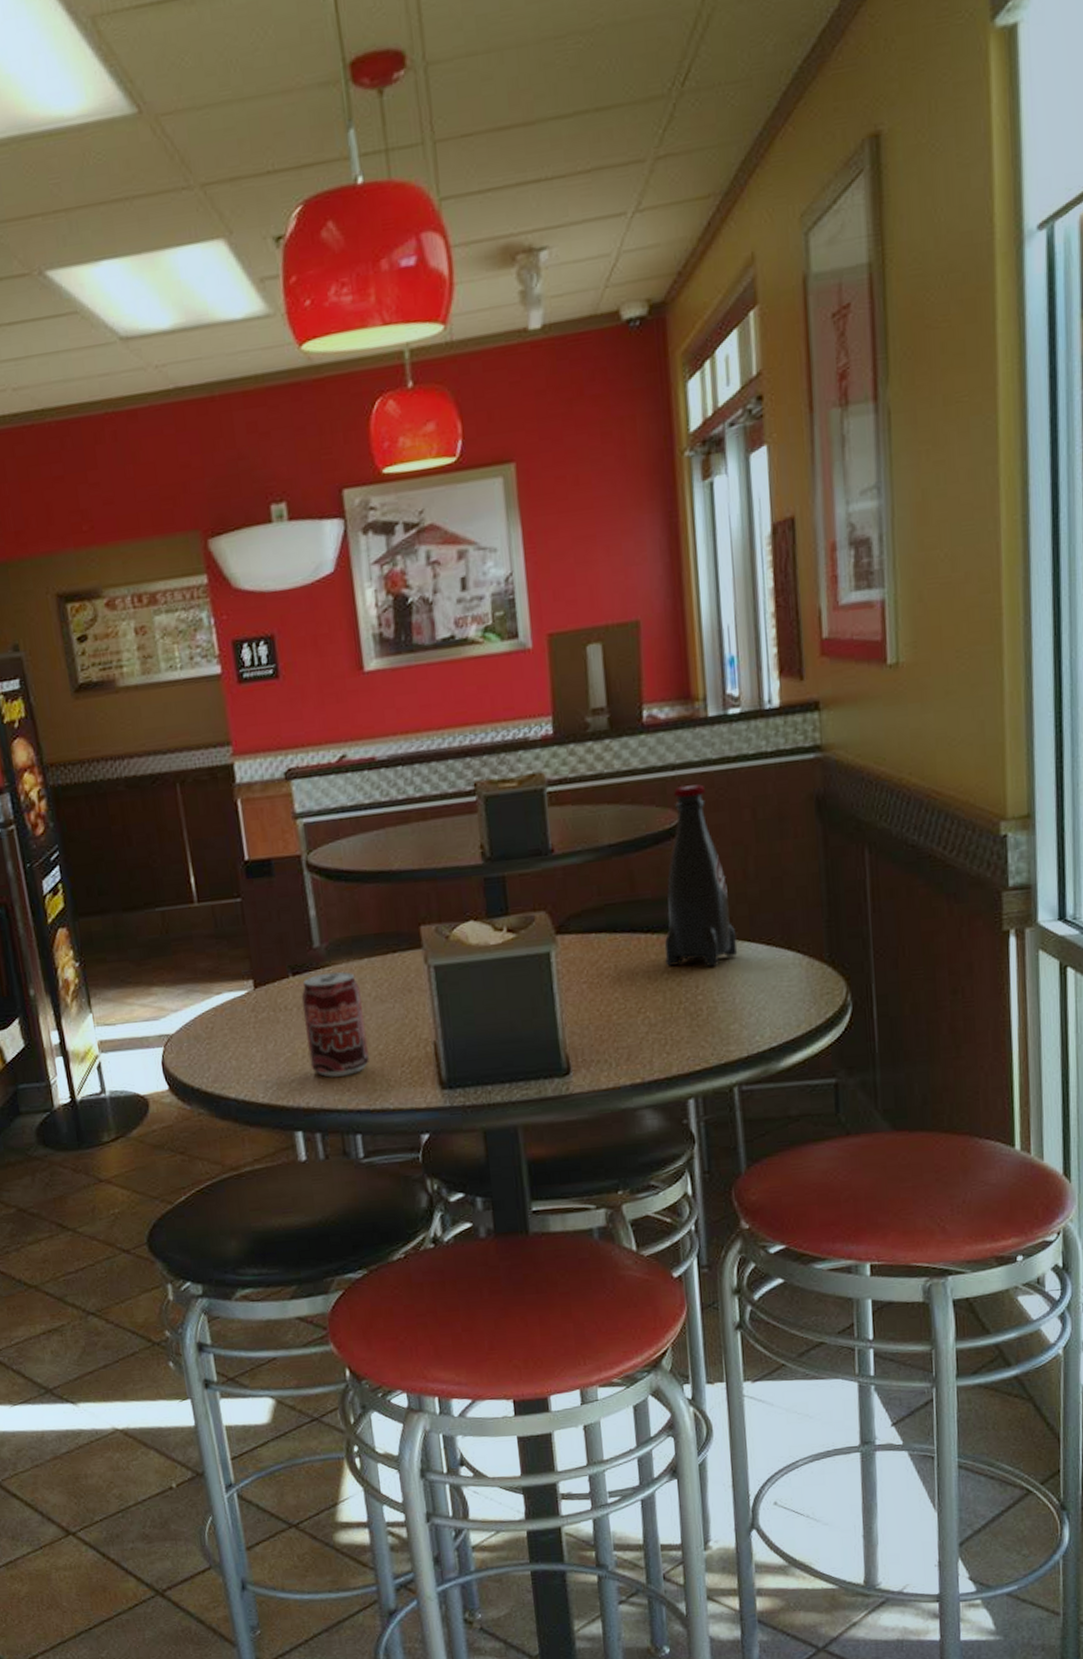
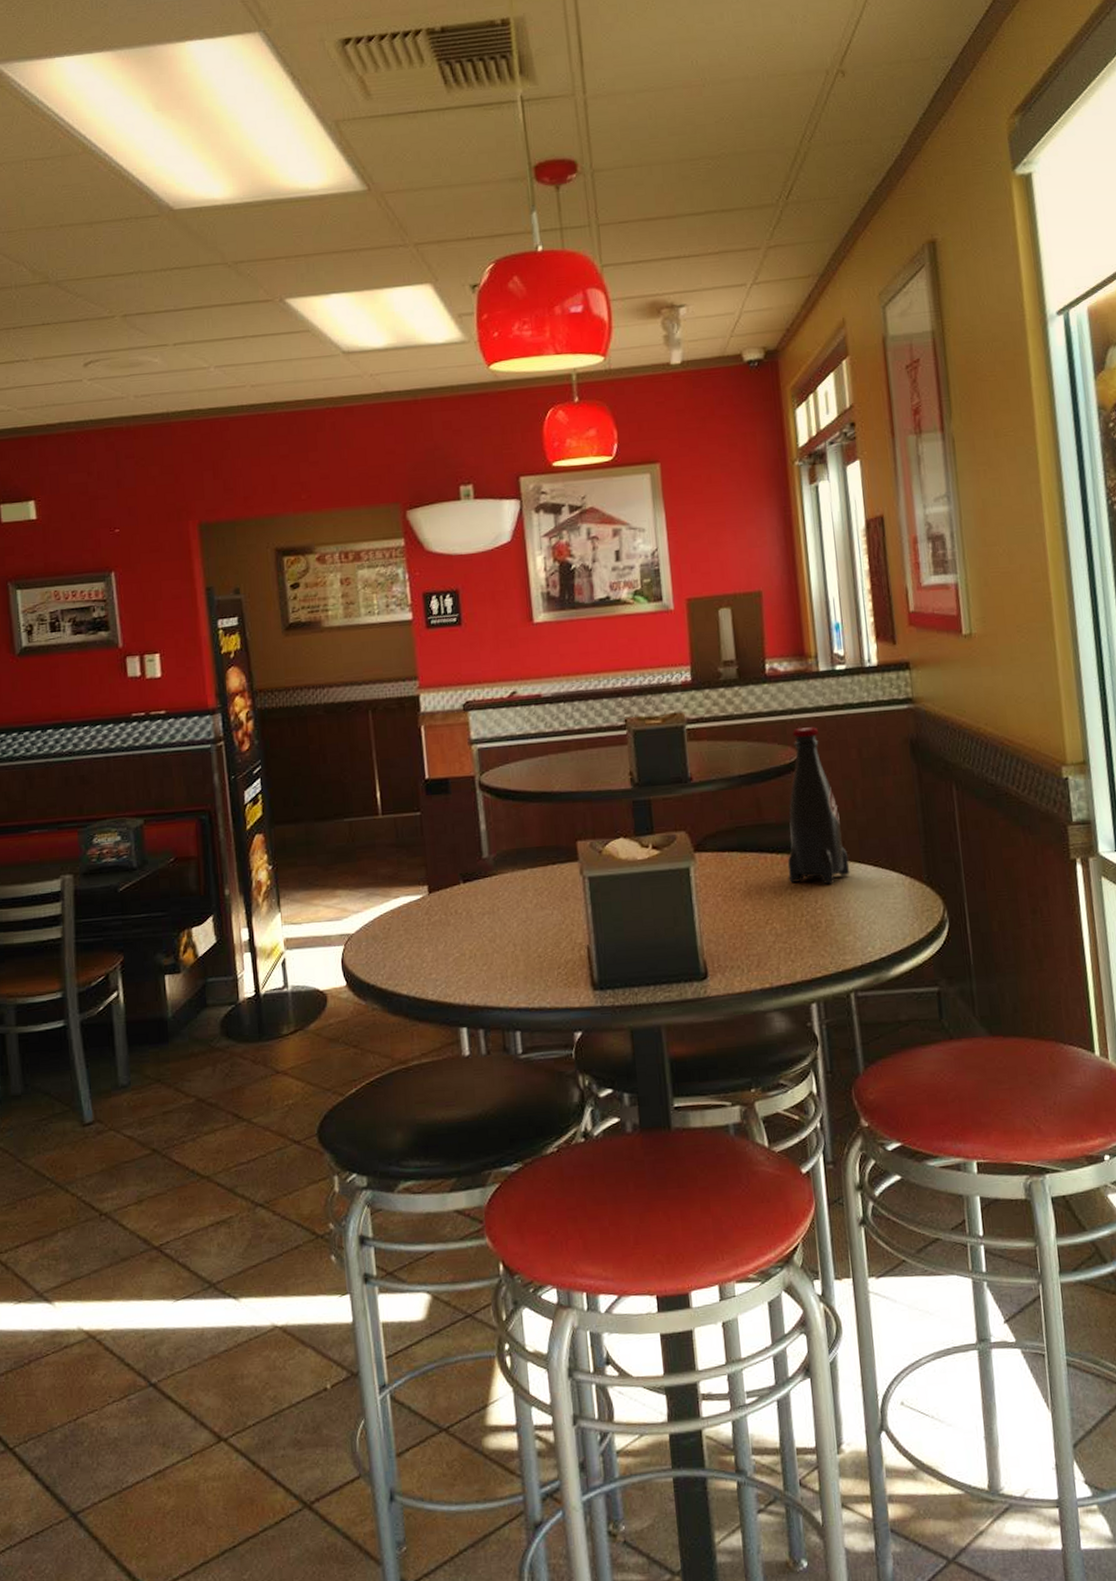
beverage can: present [301,971,369,1078] -> none [470,880,529,977]

